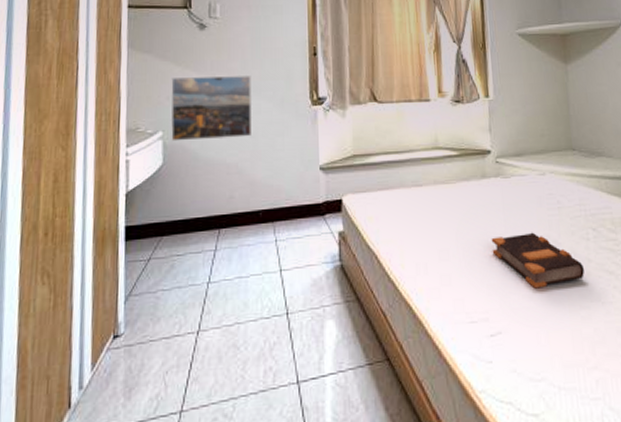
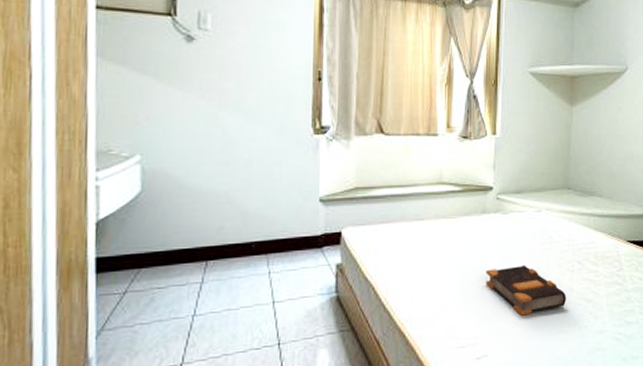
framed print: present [171,76,251,141] -> none [151,95,247,167]

